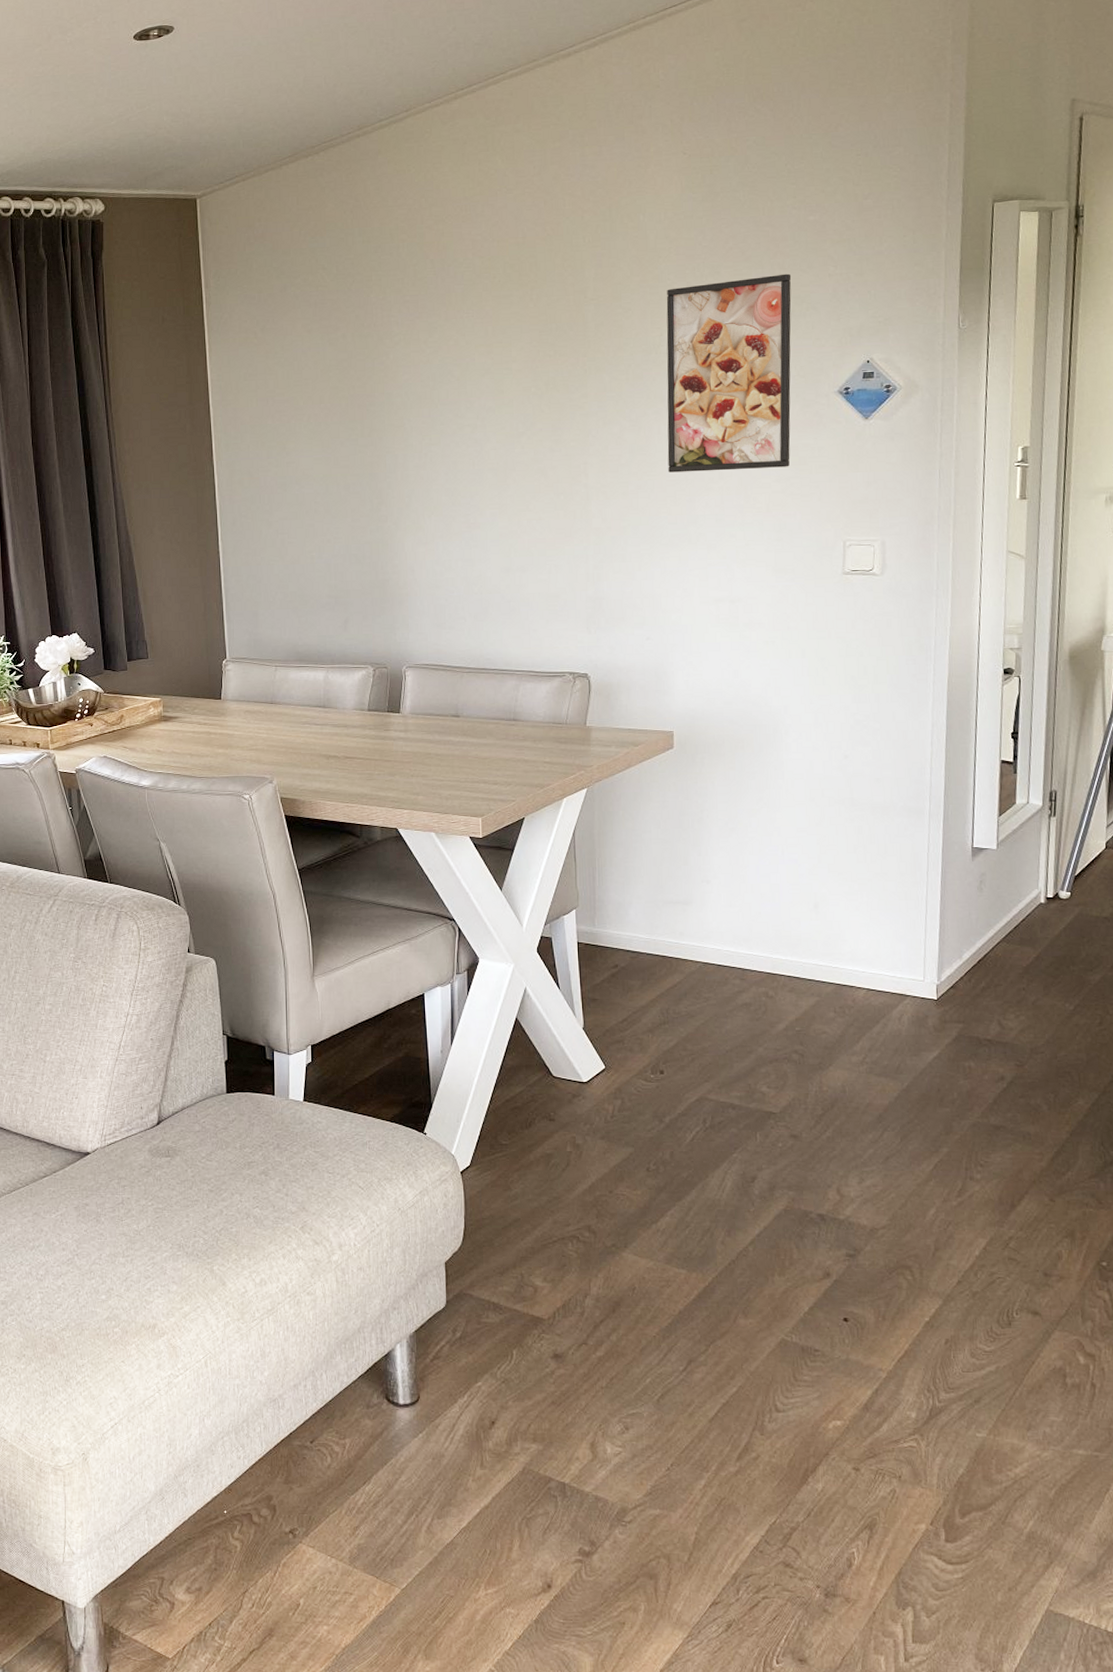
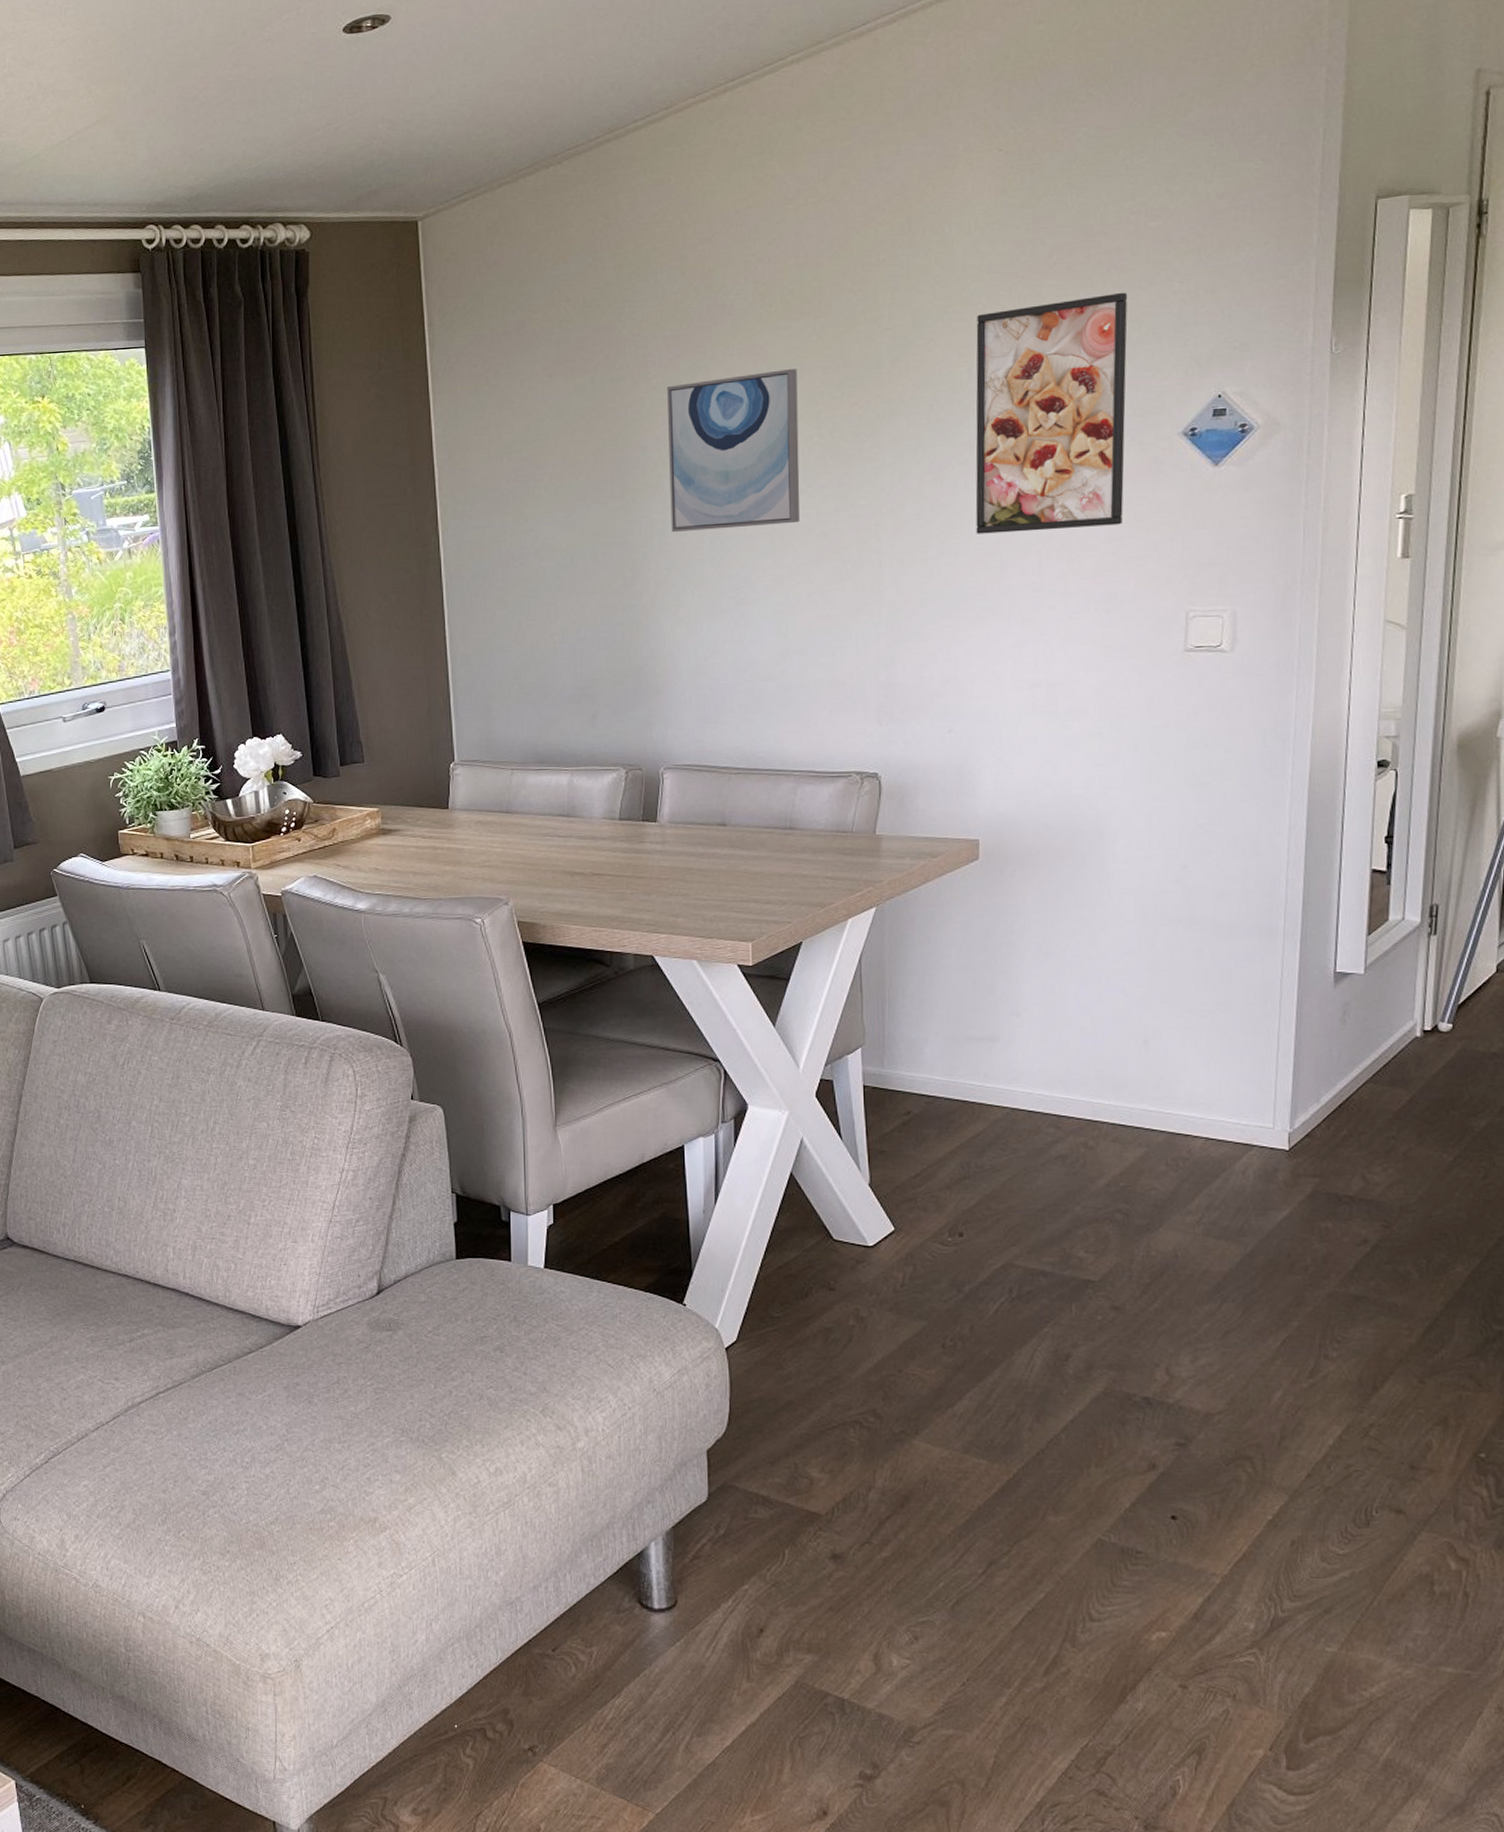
wall art: none [407,331,521,466] -> present [666,369,800,532]

